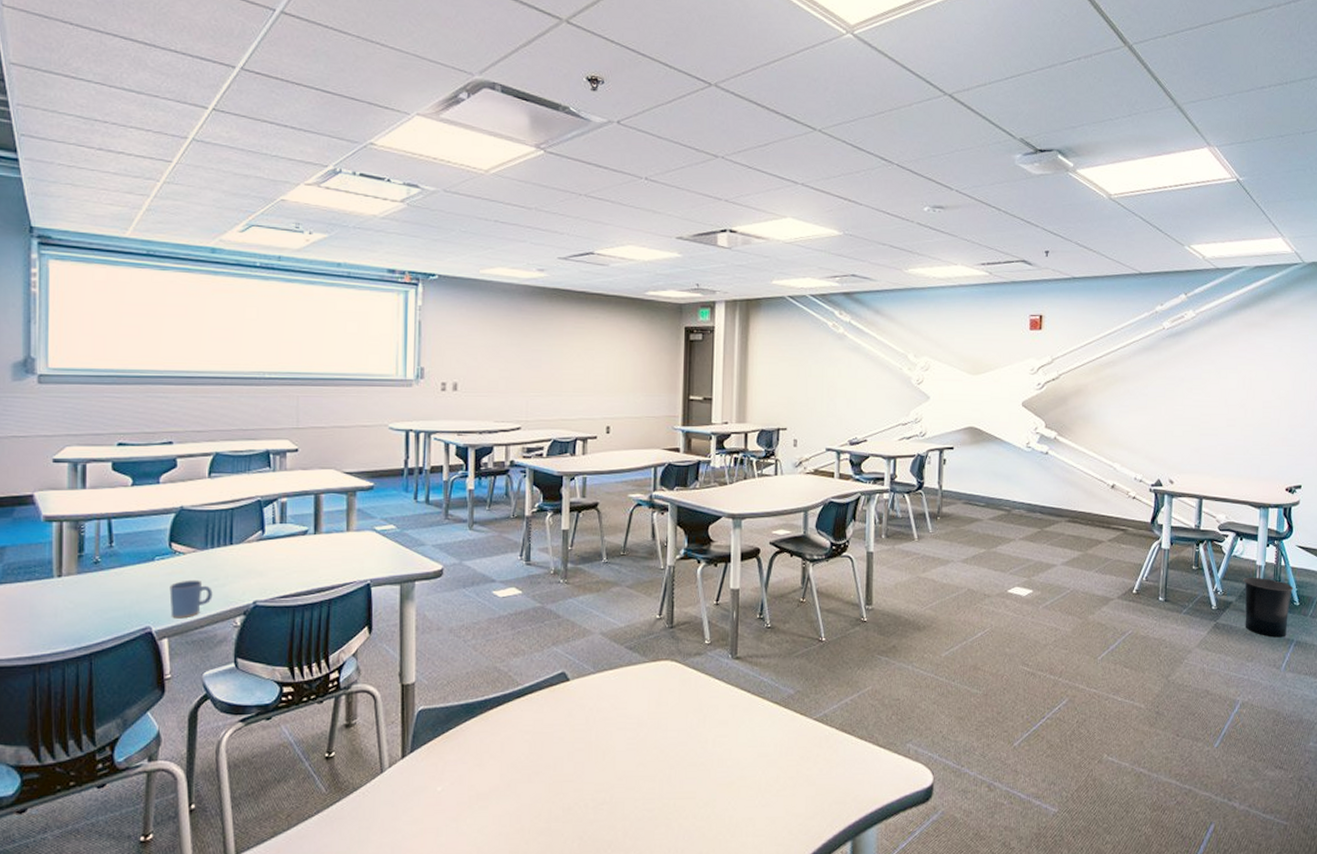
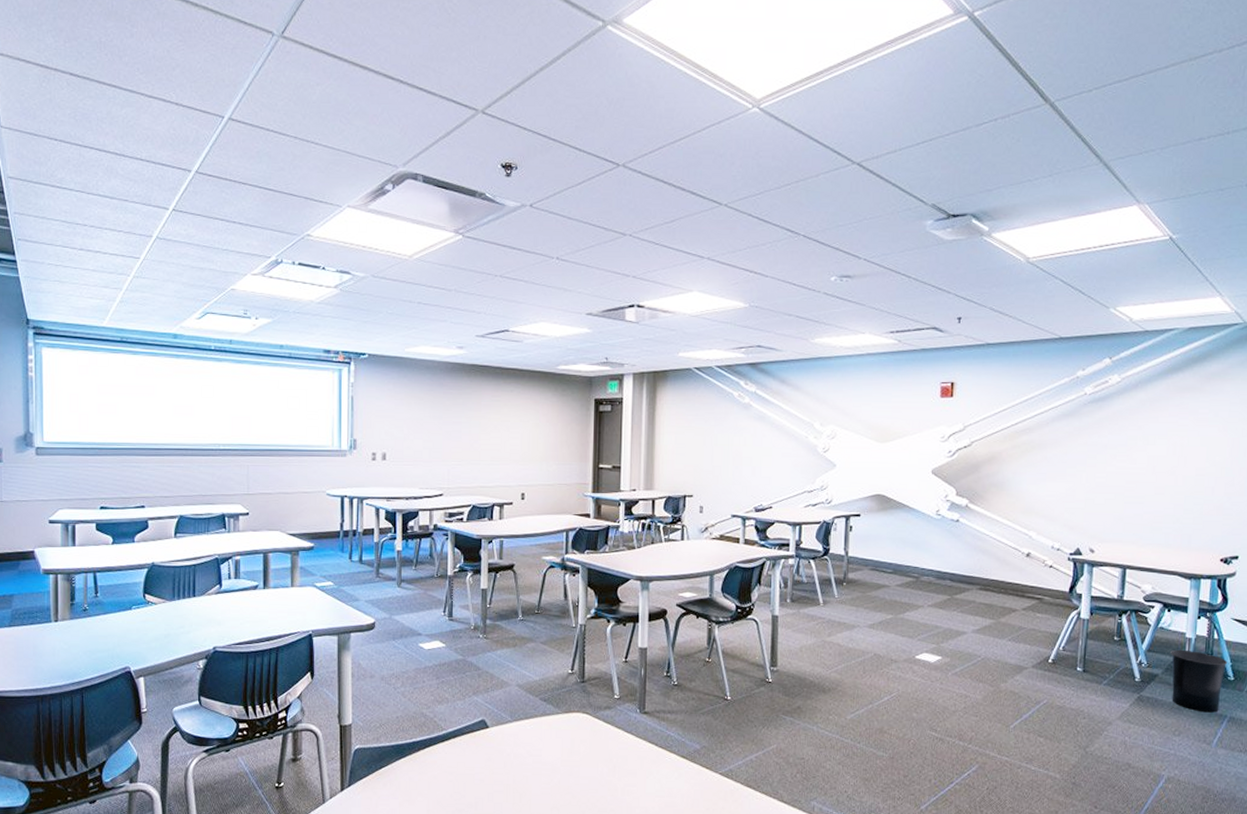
mug: present [169,580,213,619] -> none [144,627,180,661]

